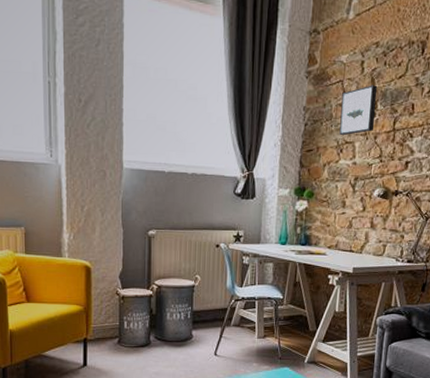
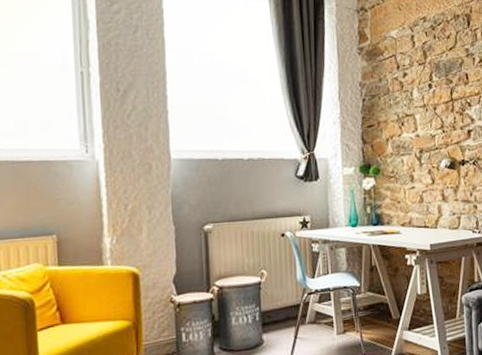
wall art: present [339,85,378,136] -> none [396,58,433,109]

